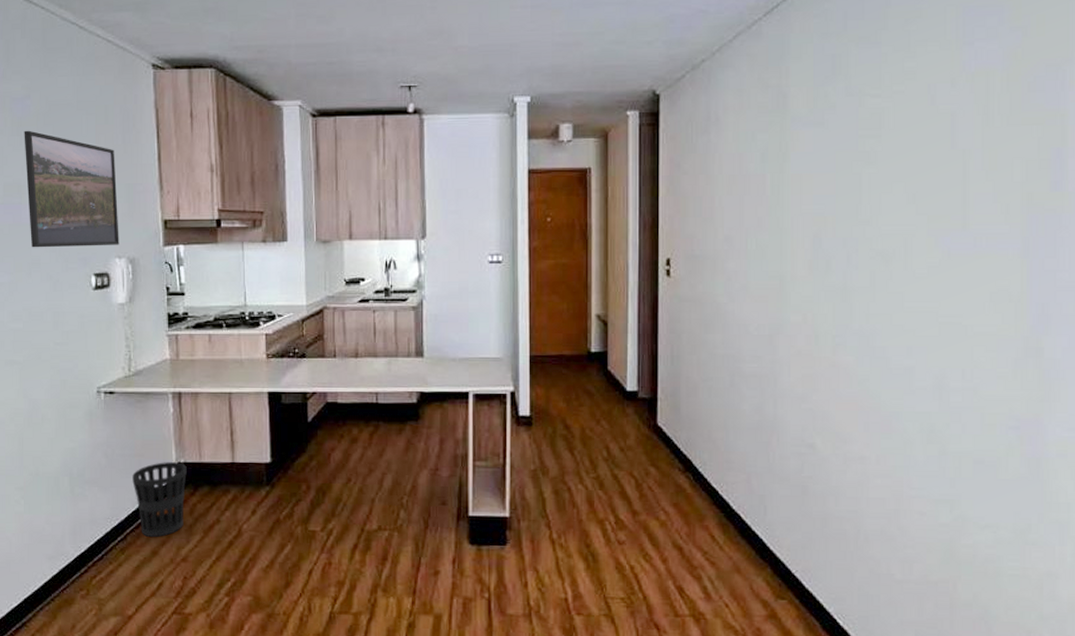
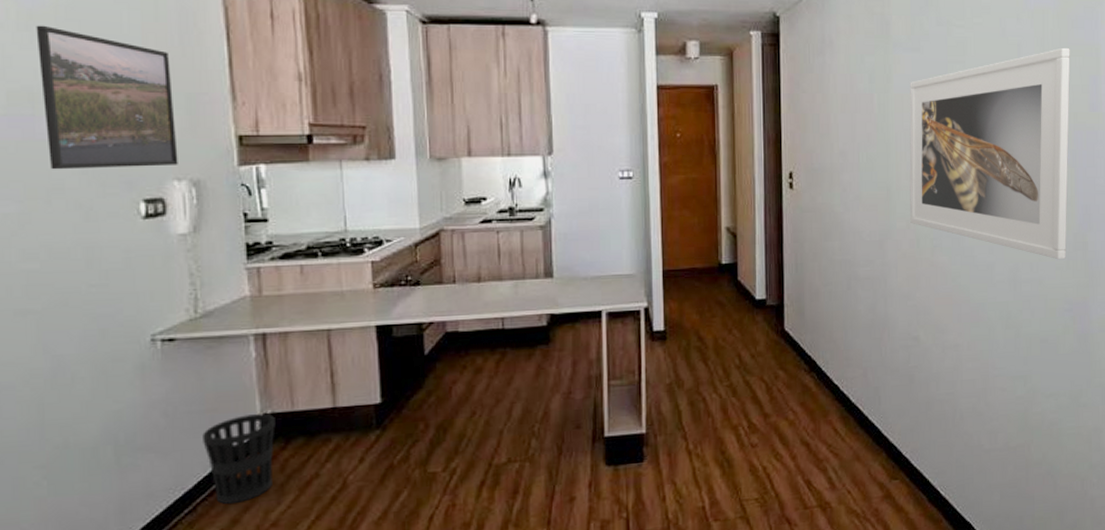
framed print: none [807,115,1024,367] -> present [909,47,1070,260]

